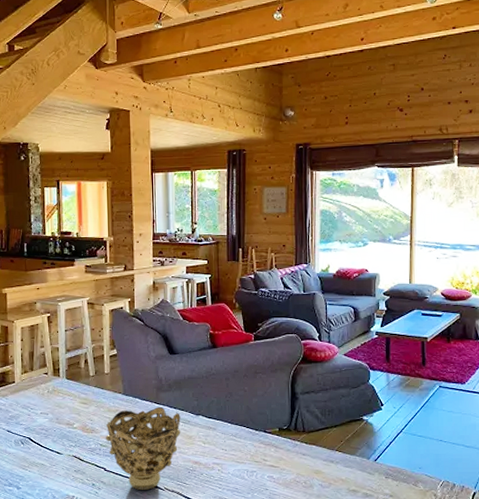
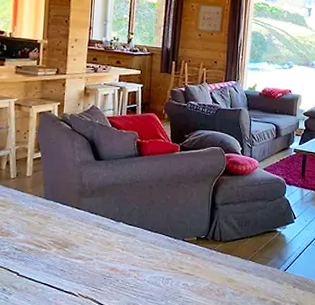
decorative bowl: present [106,407,181,490] -> none [21,212,101,296]

